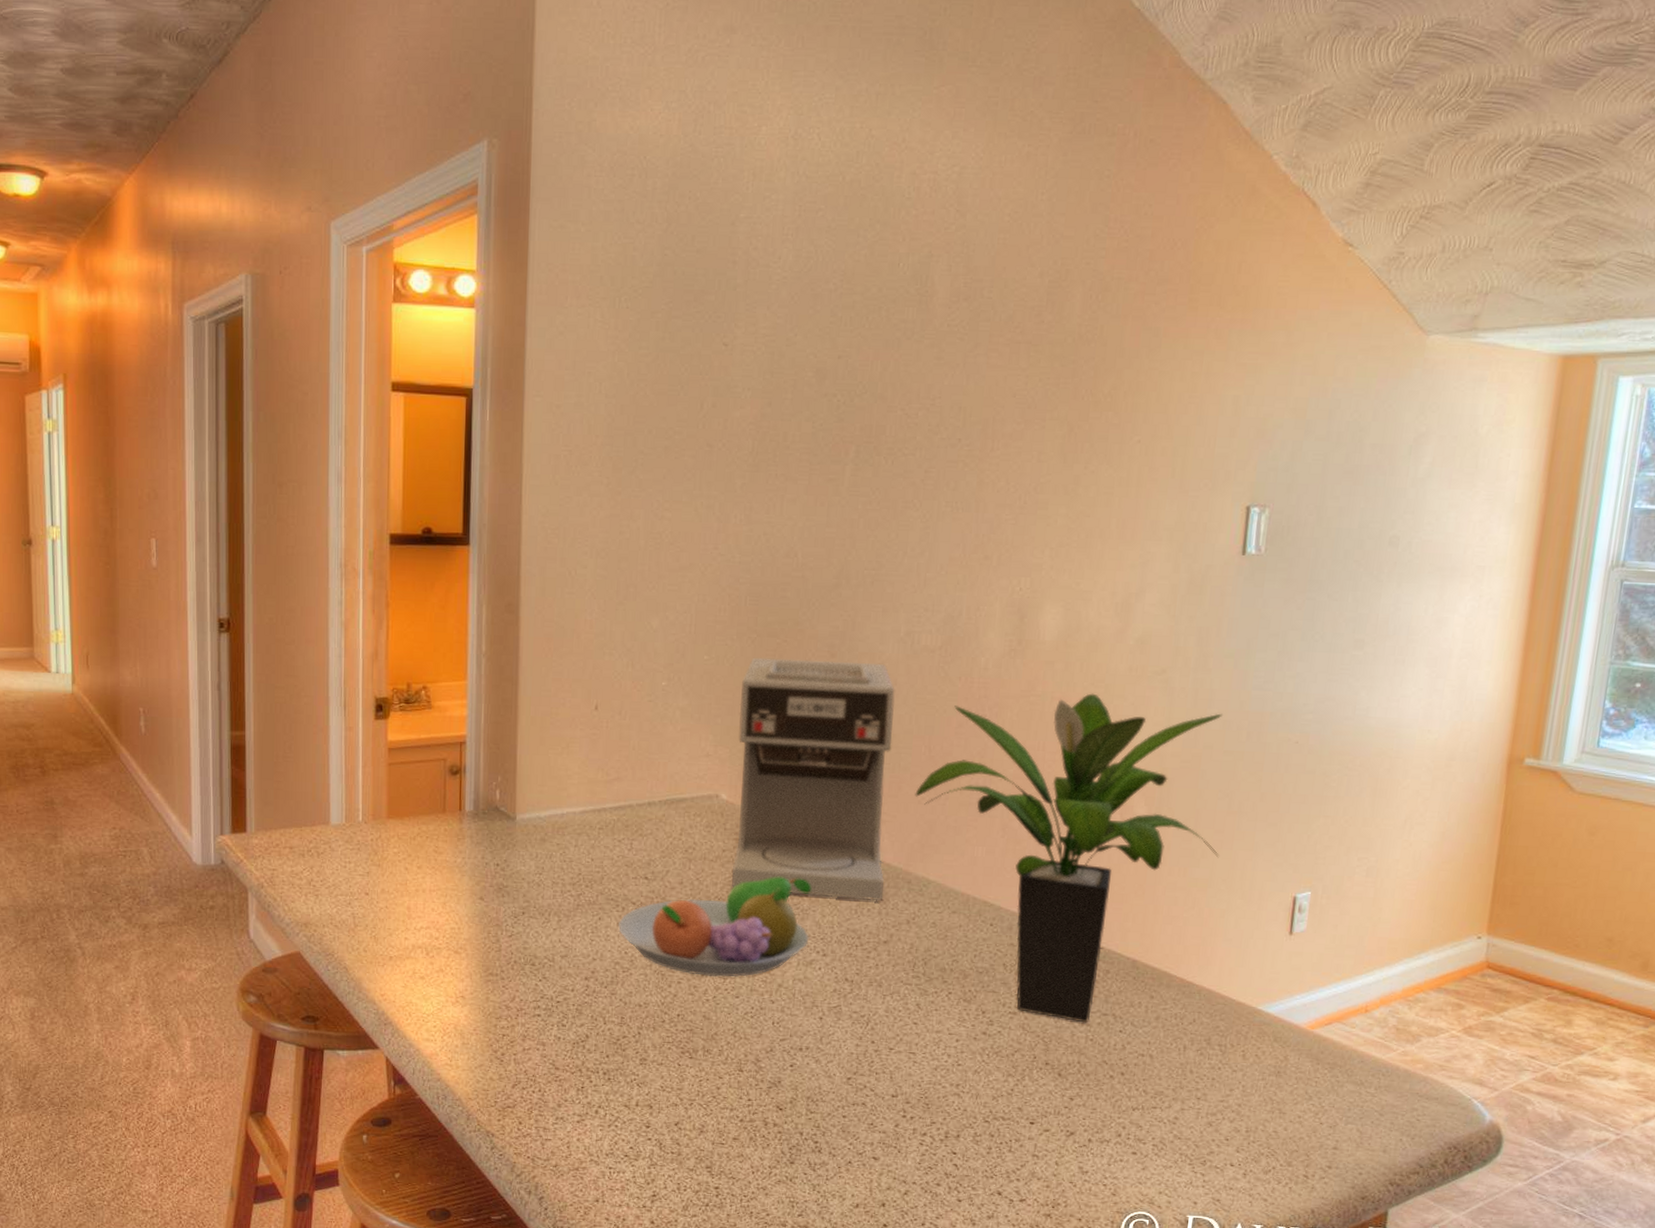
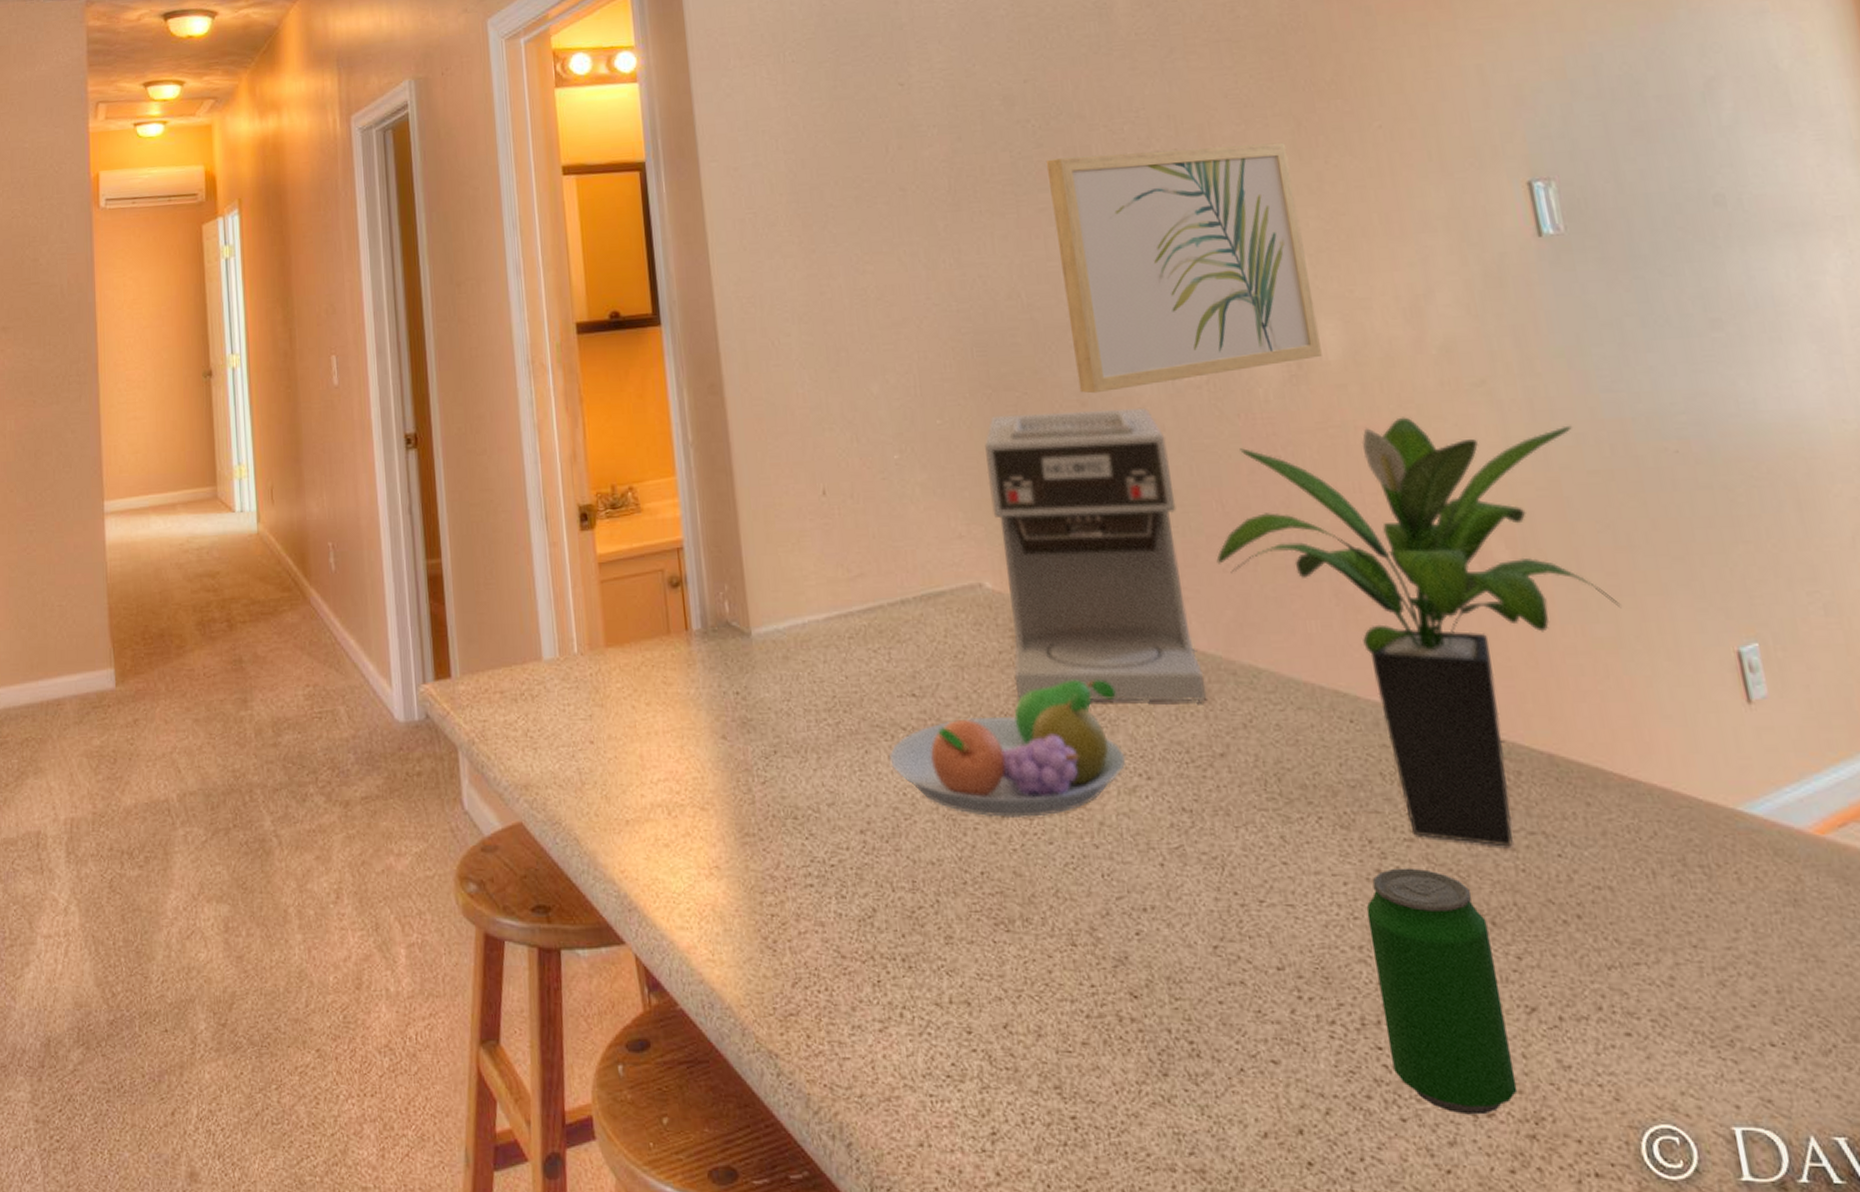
wall art: none [832,434,1056,648] -> present [1045,142,1322,394]
beverage can: none [961,1032,1055,1200] -> present [1366,868,1518,1115]

